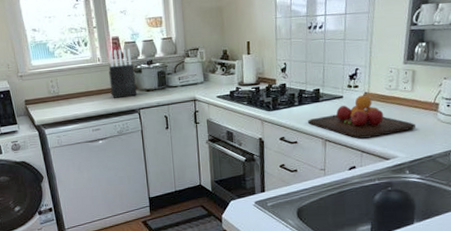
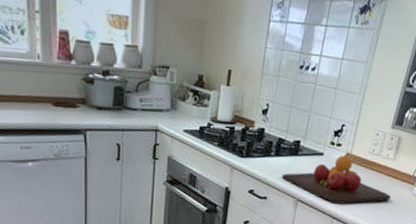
knife block: present [108,48,138,98] -> none [50,46,86,113]

